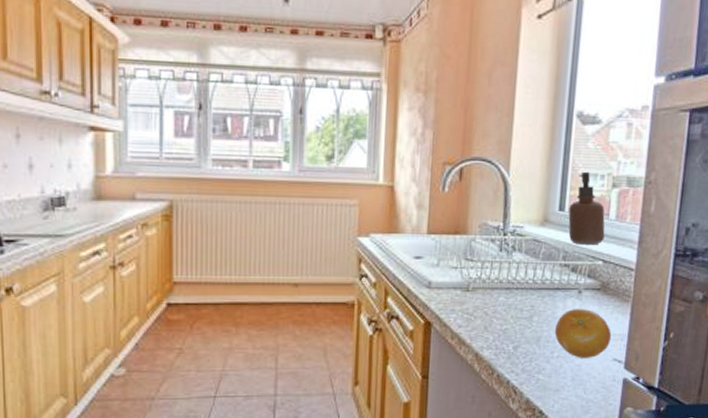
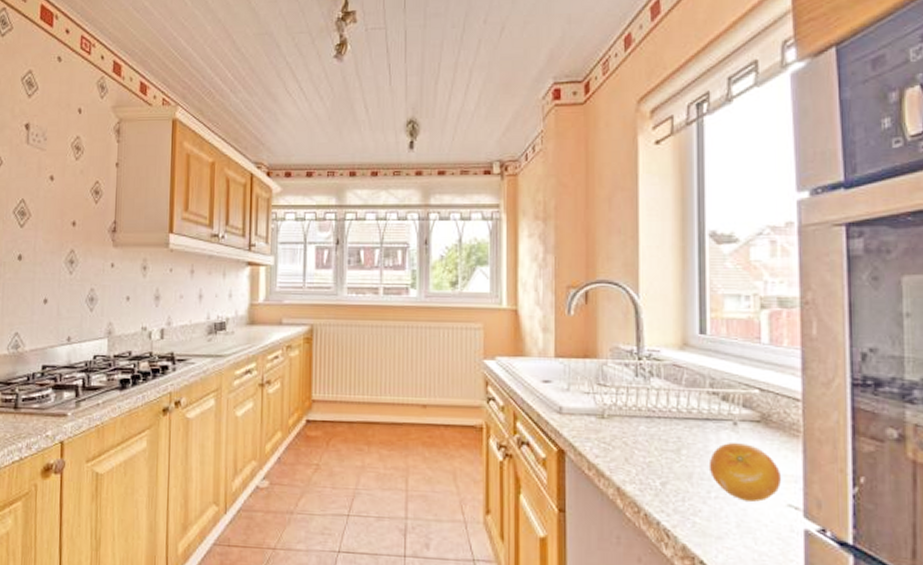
soap dispenser: present [568,171,605,245] -> none [711,292,758,372]

